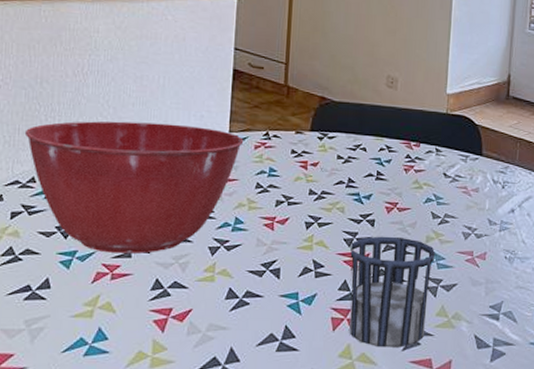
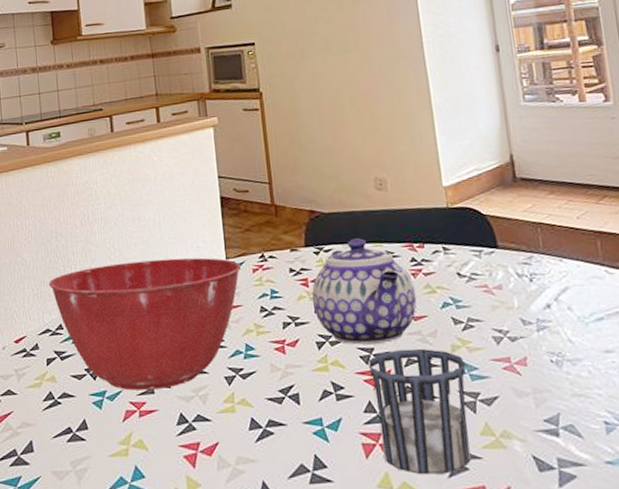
teapot: none [308,130,405,230] -> present [312,238,417,346]

